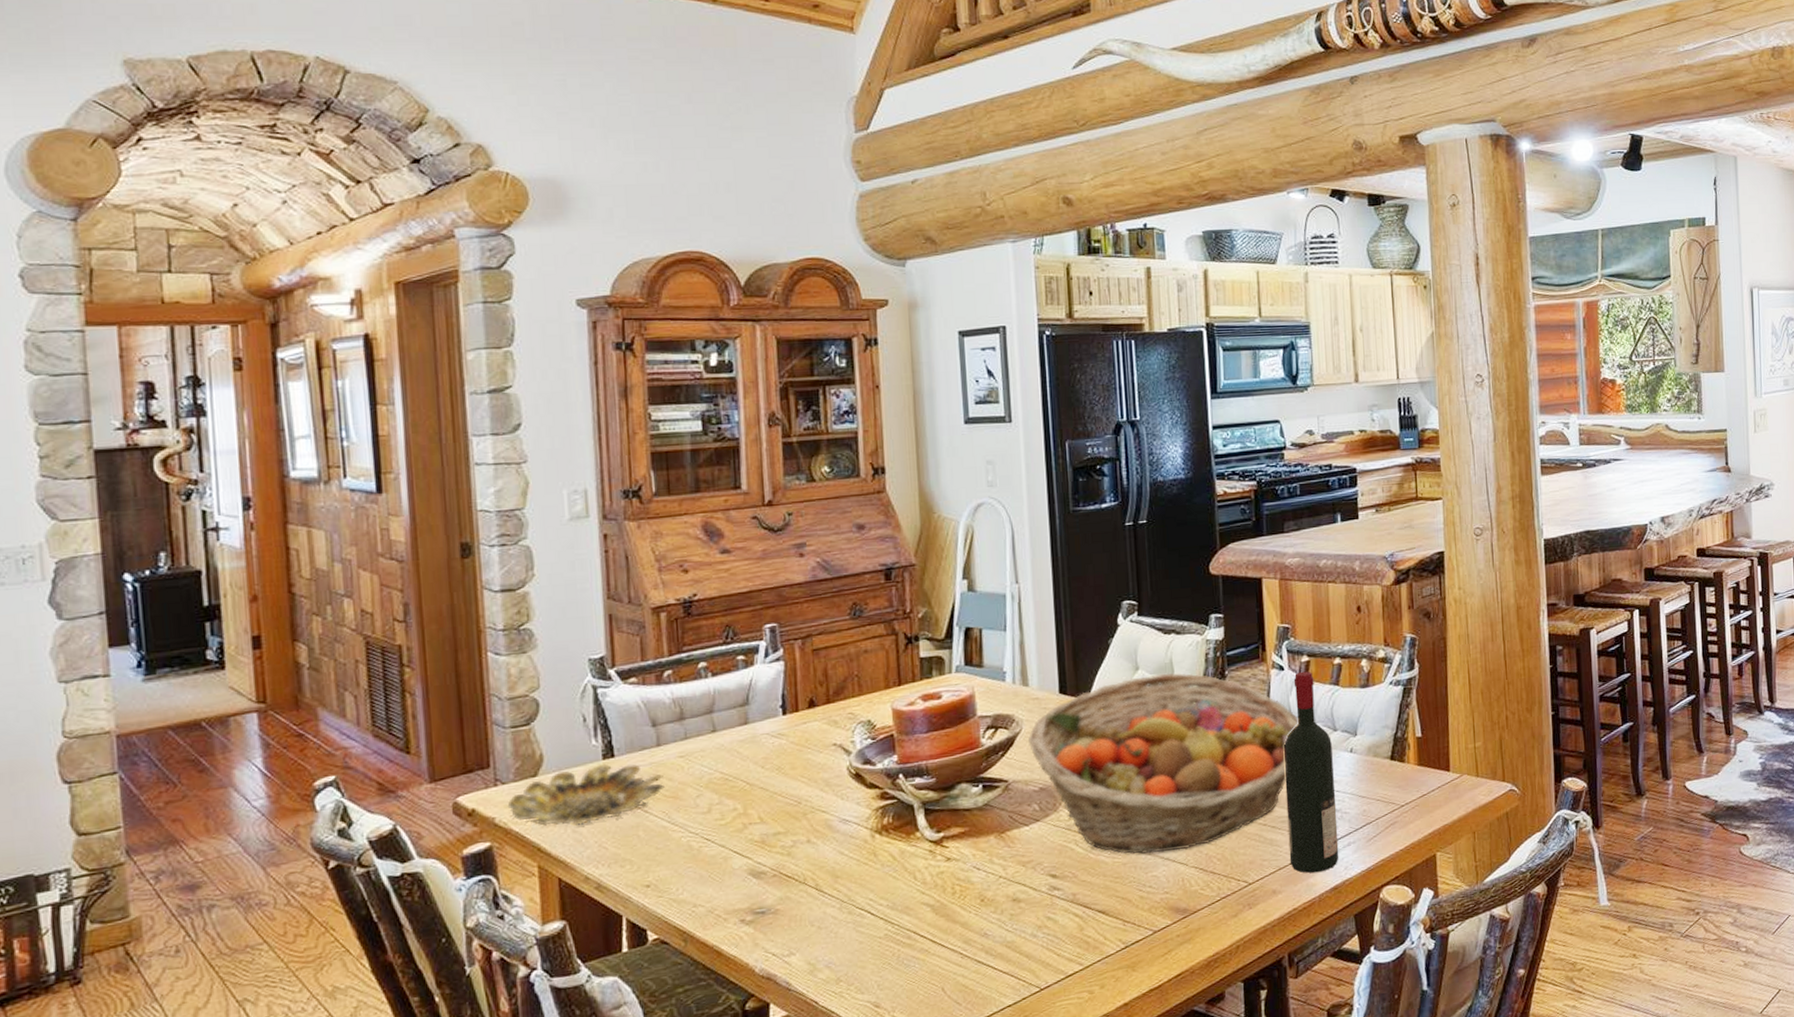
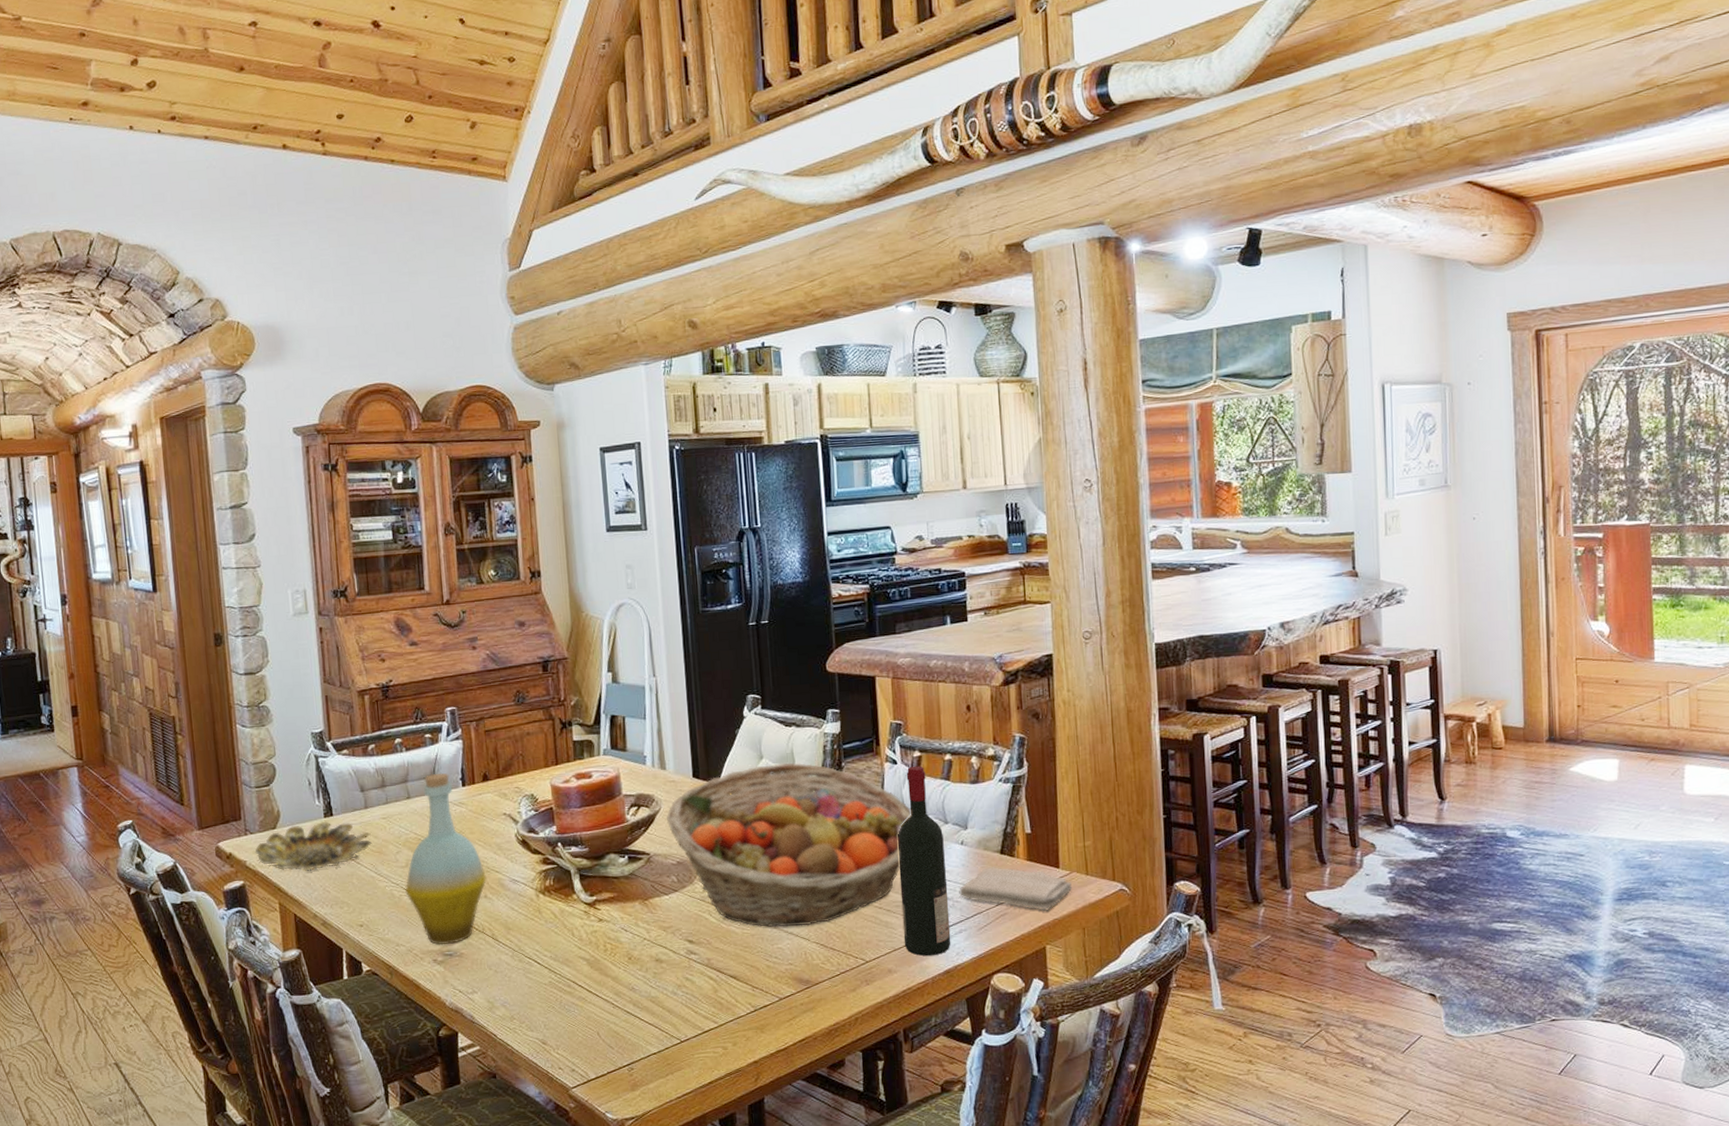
bottle: none [706,700,810,902] -> present [405,773,486,945]
washcloth: none [1348,774,1463,817] -> present [959,867,1073,911]

